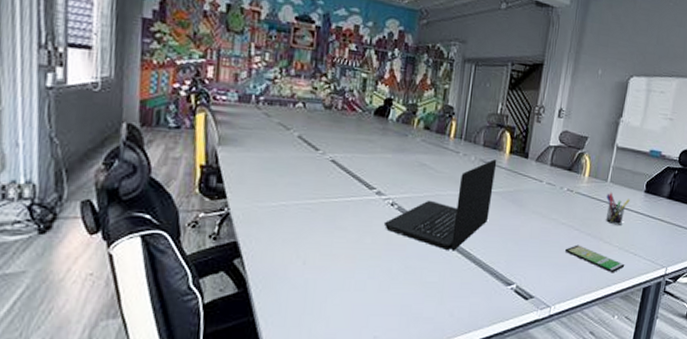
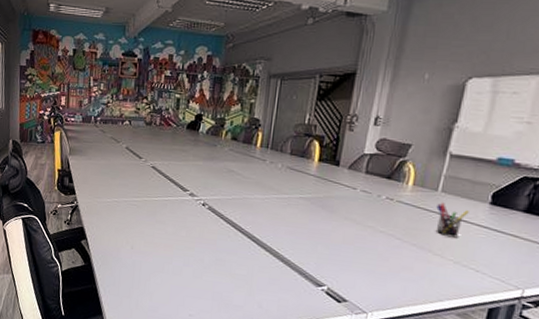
laptop: present [383,159,497,251] -> none [196,167,305,250]
smartphone: present [565,244,625,273] -> none [385,254,463,288]

